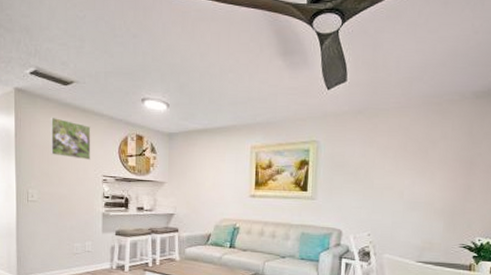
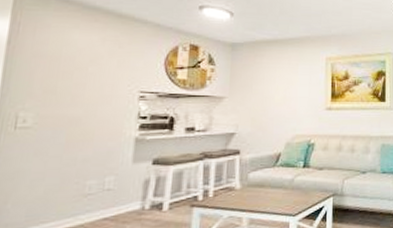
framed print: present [50,117,91,160] -> none [62,21,128,73]

